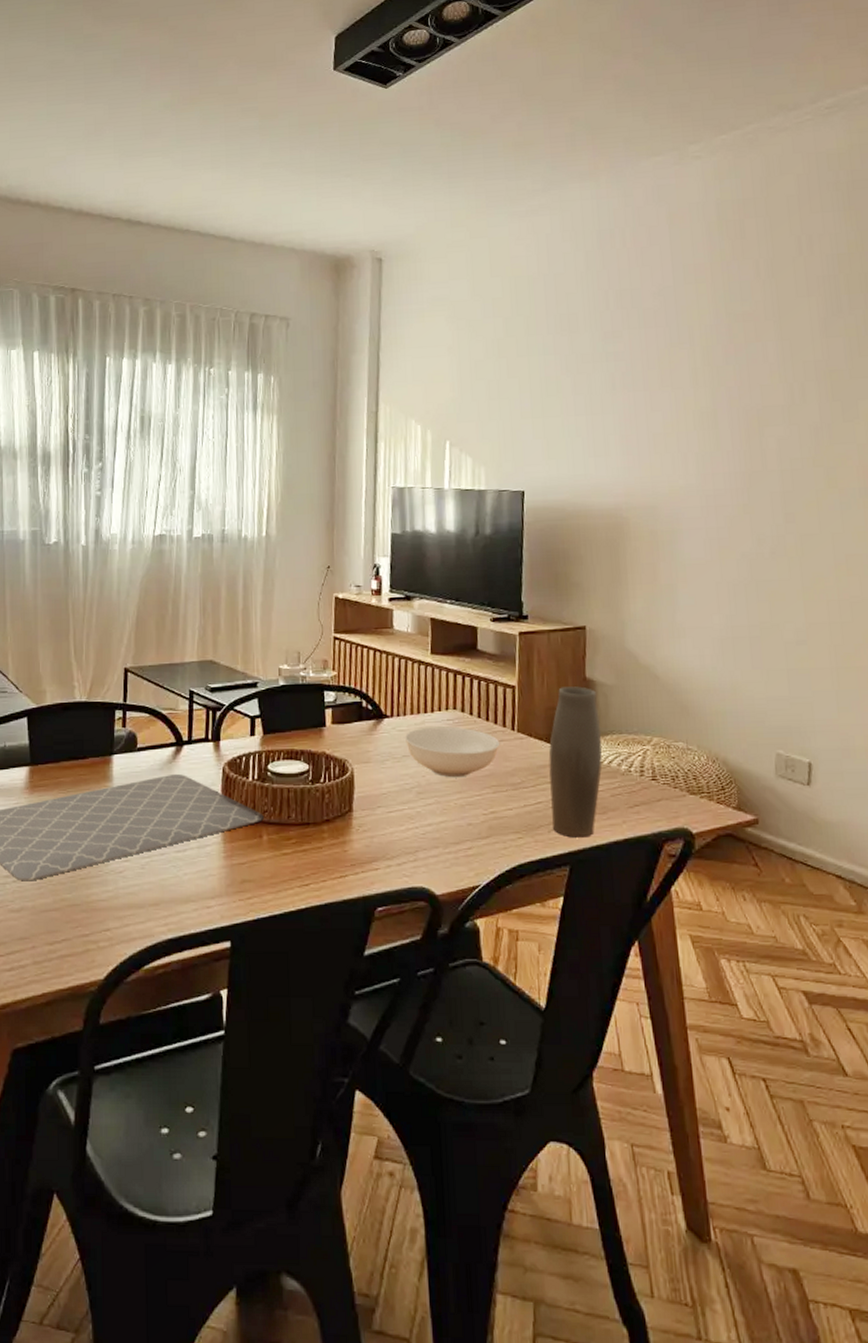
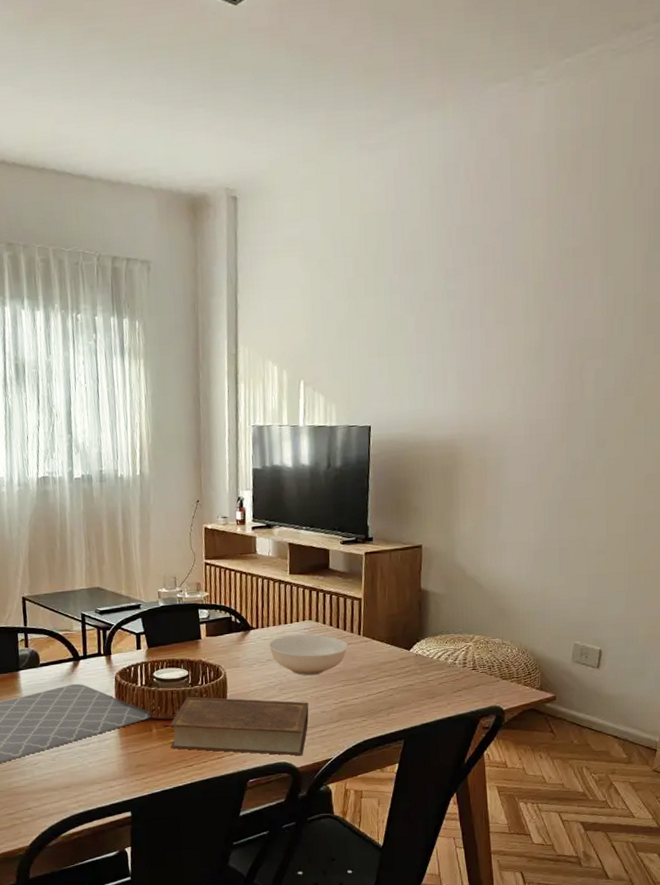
book: none [273,796,452,880] -> present [161,696,309,756]
vase: present [548,686,602,838] -> none [388,596,433,718]

